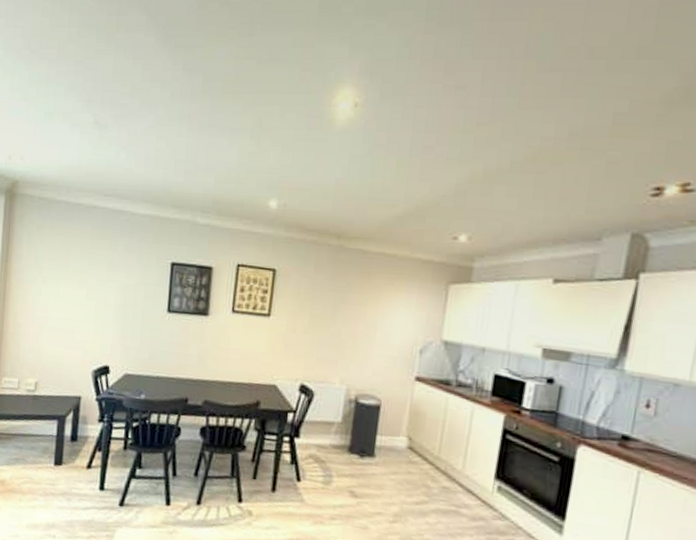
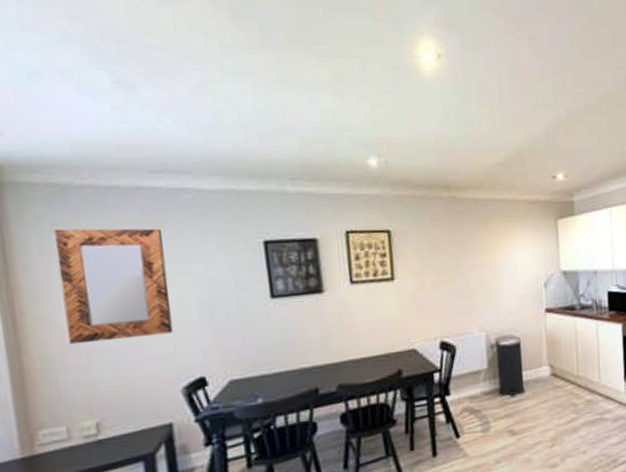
home mirror: none [32,231,102,325] -> present [55,228,173,345]

